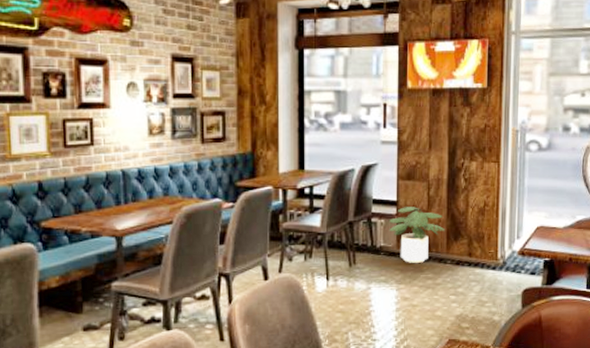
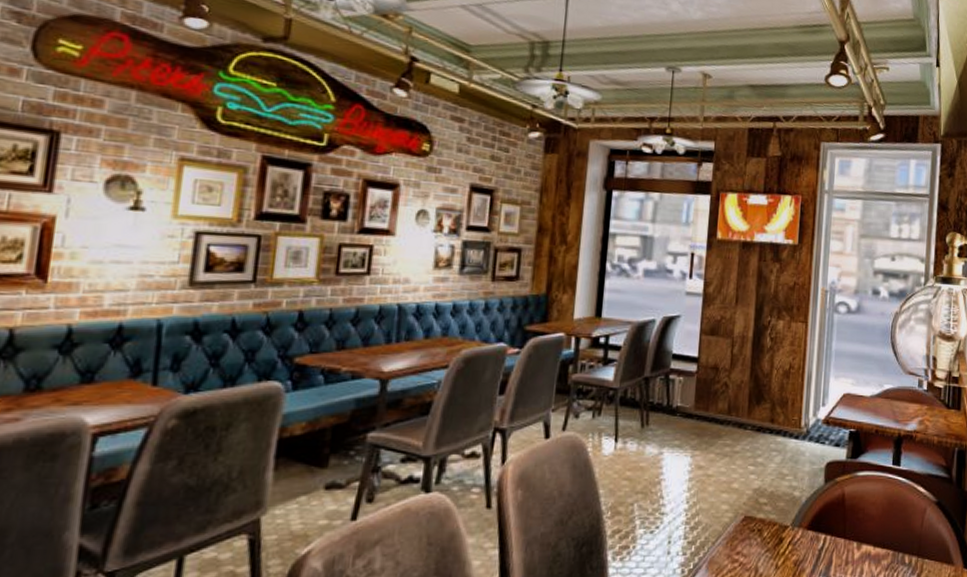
potted plant: present [389,207,445,263] -> none [687,364,747,427]

